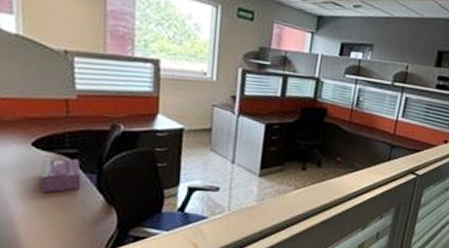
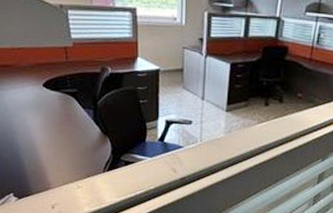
tissue box: present [41,158,81,193] -> none [52,97,81,125]

